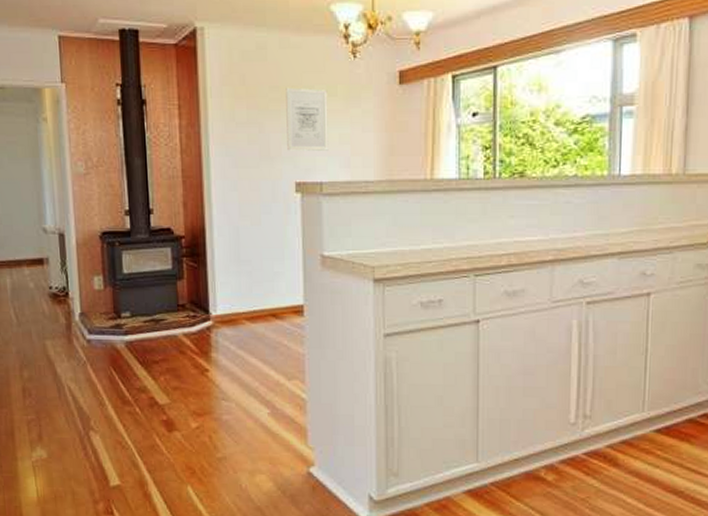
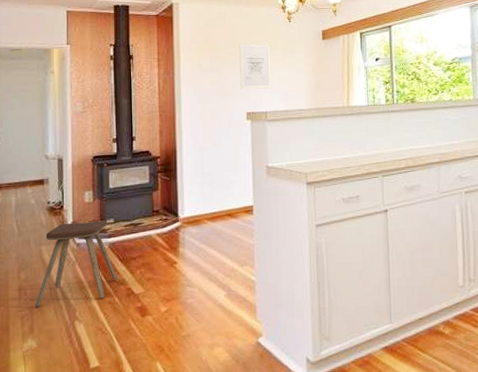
music stool: none [41,313,138,413] -> present [34,220,118,308]

